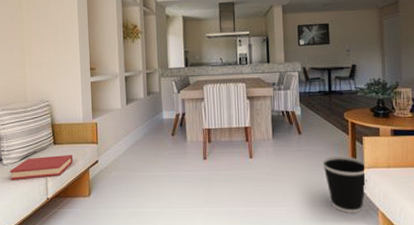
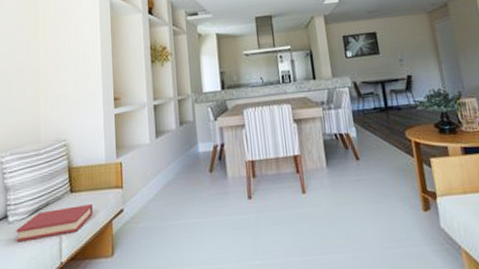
wastebasket: present [322,156,367,214] -> none [387,183,443,256]

